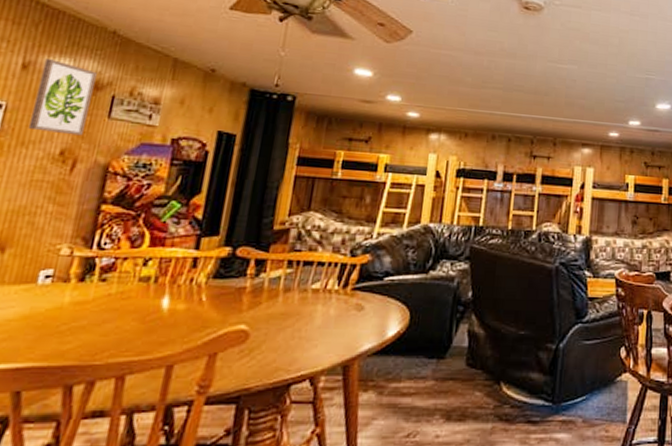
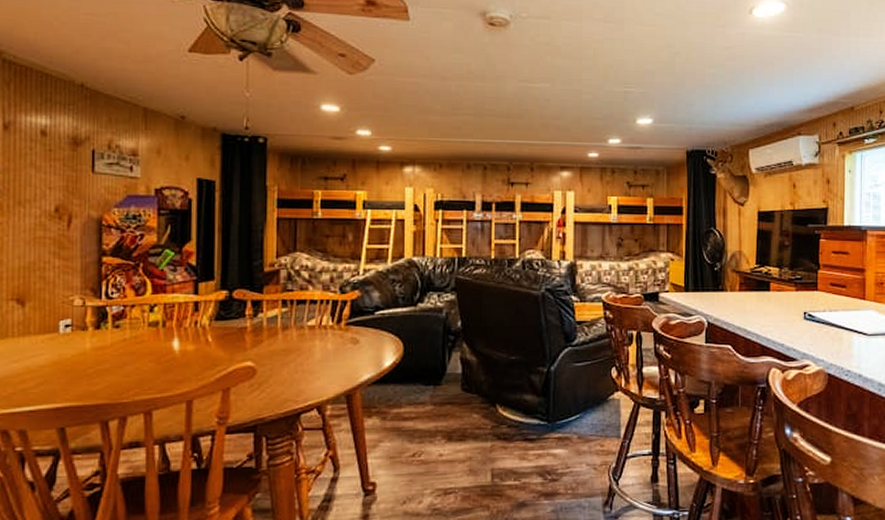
wall art: present [27,59,97,136] -> none [21,118,74,192]

